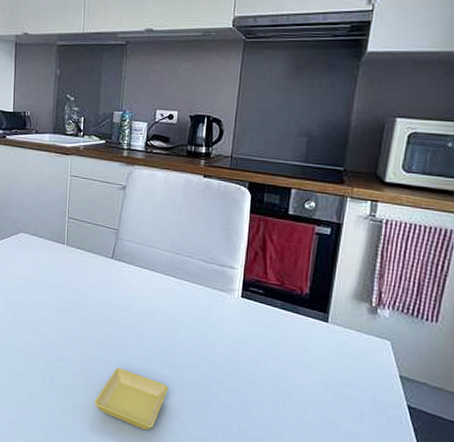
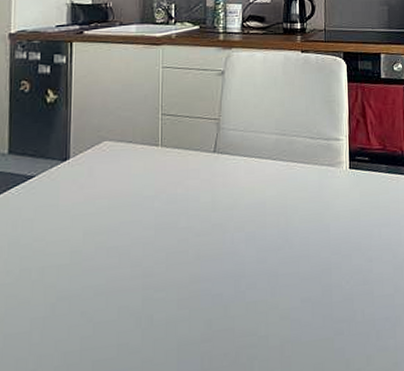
saucer: present [94,367,168,430] -> none [203,279,287,350]

